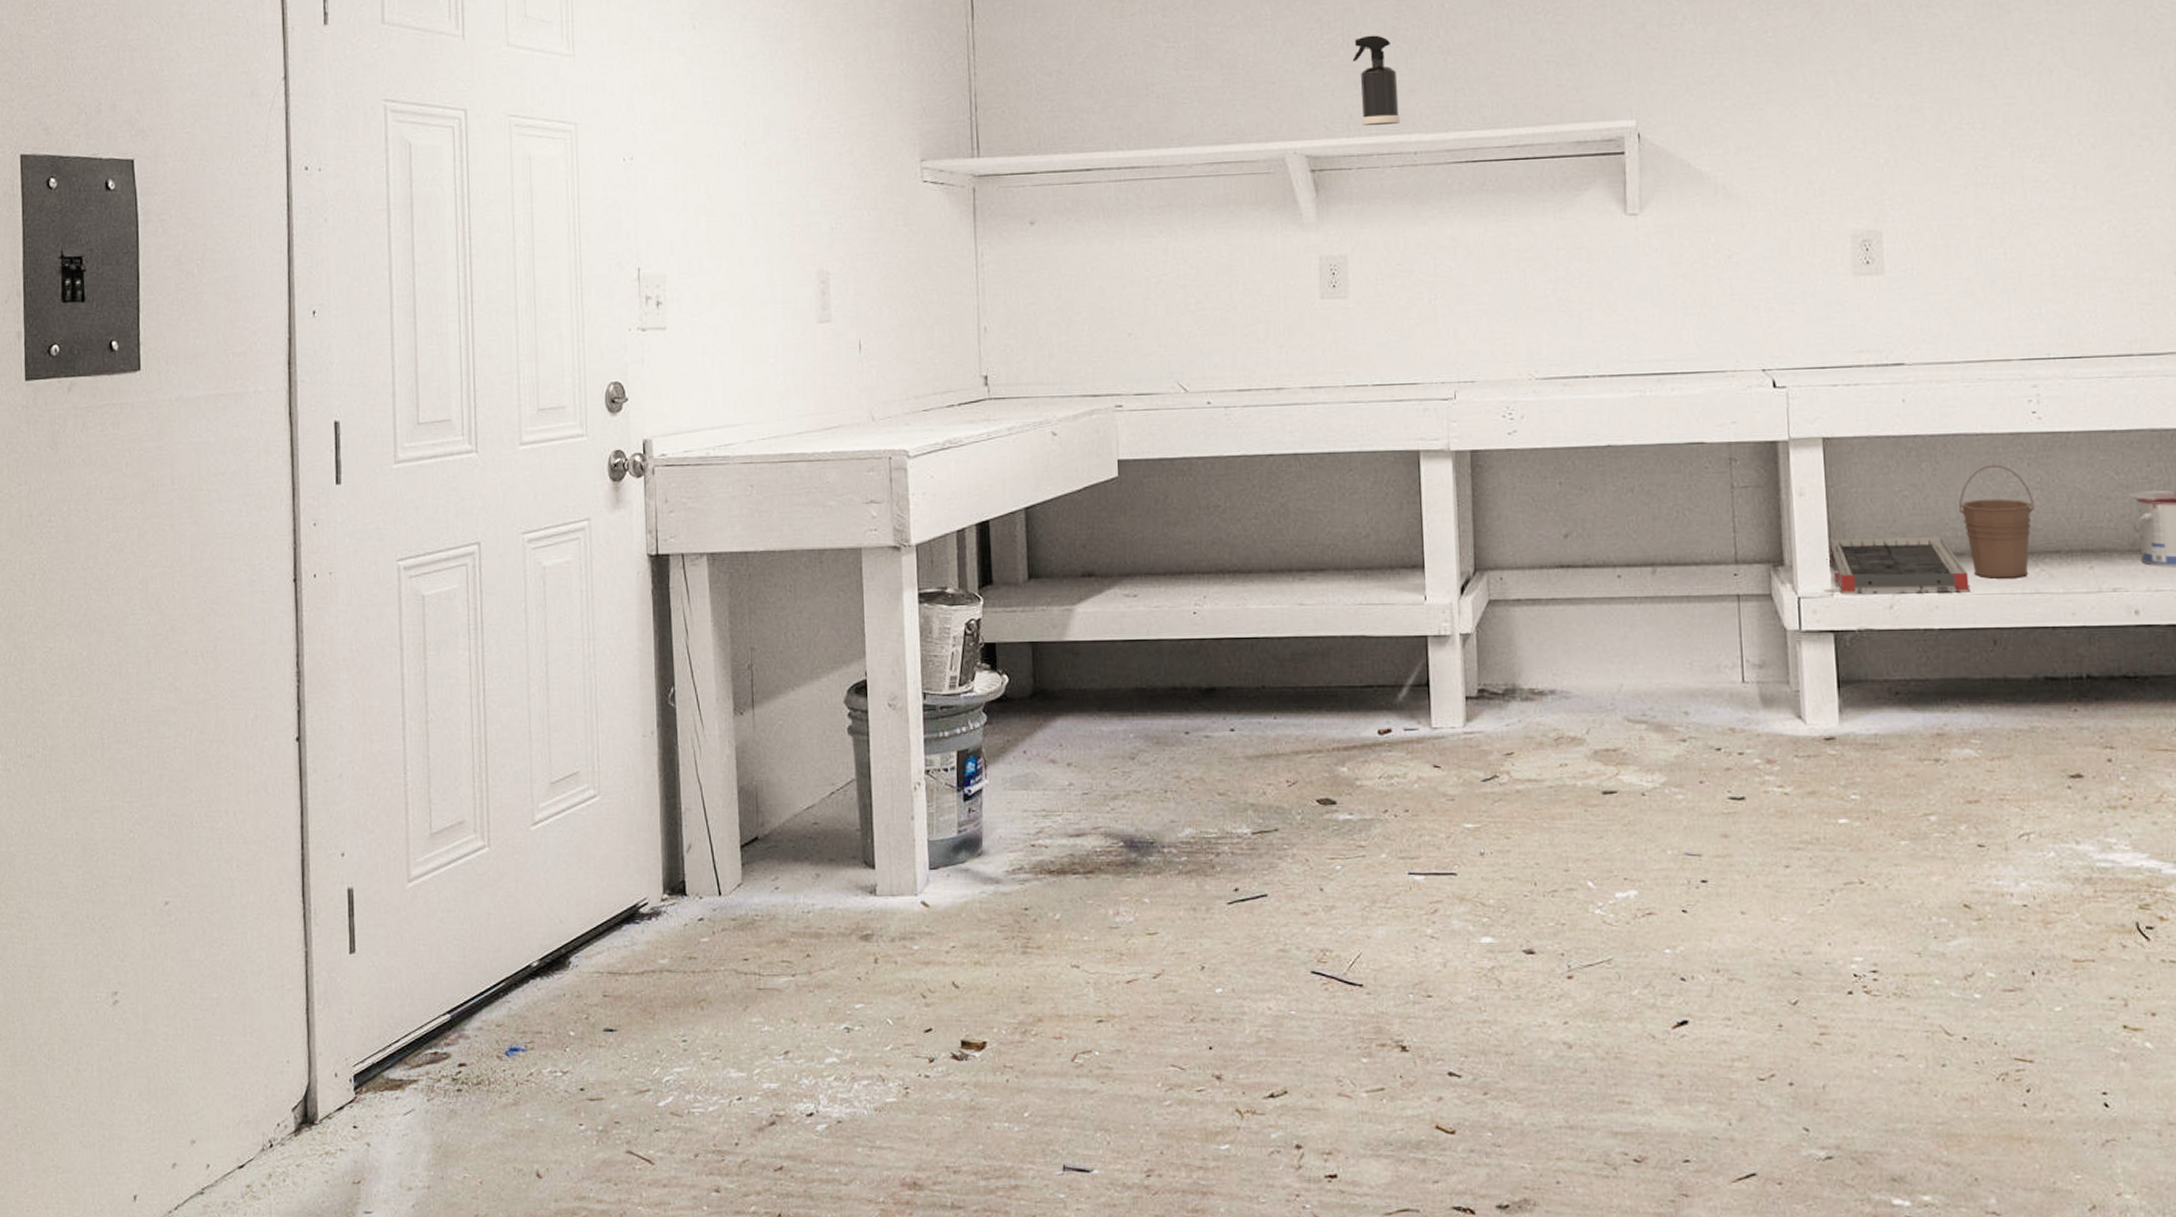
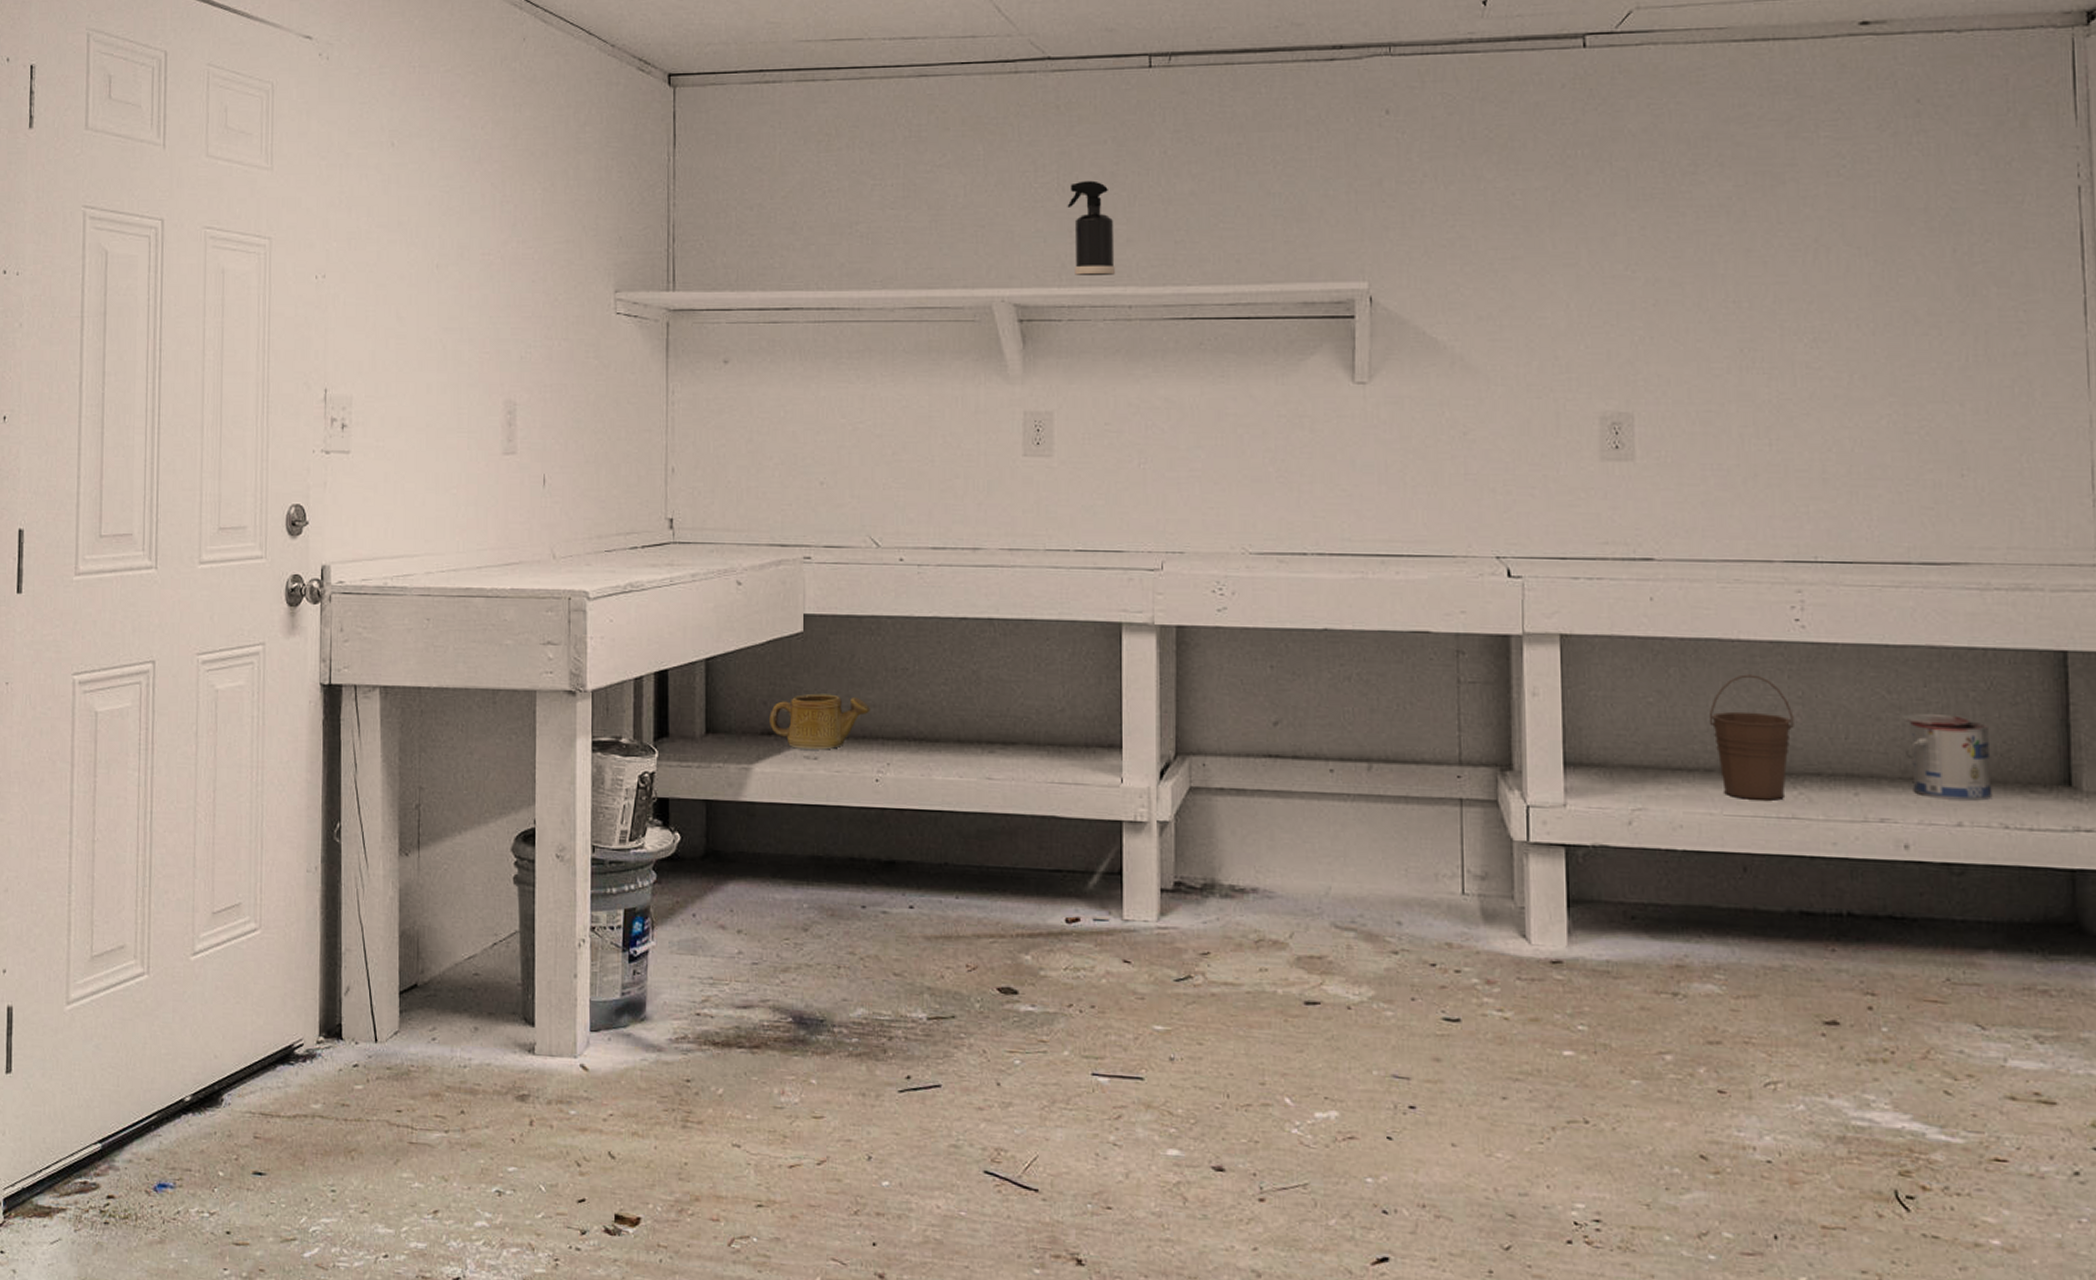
watering can: none [1089,534,1186,588] -> present [770,693,870,750]
tool organizer: present [1824,537,1971,595] -> none [1555,744,1720,813]

